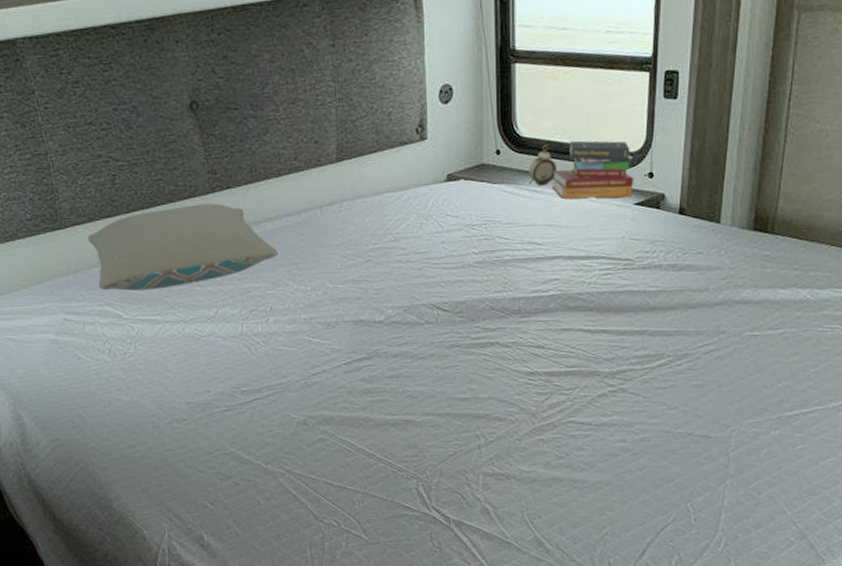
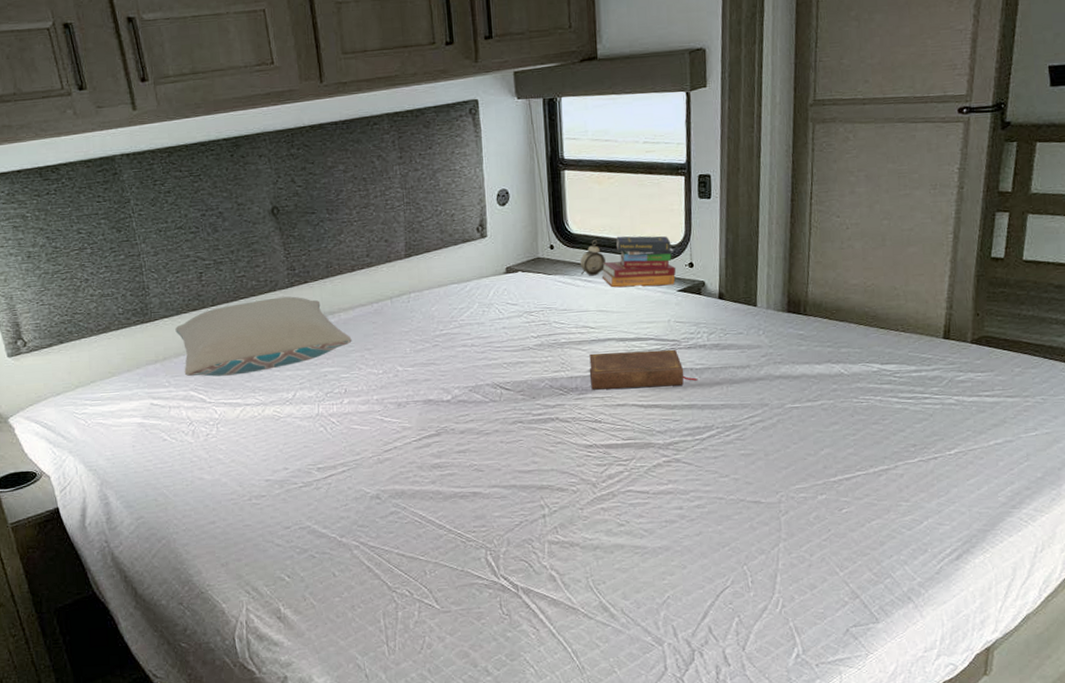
book: none [534,269,651,313] -> present [589,349,698,390]

